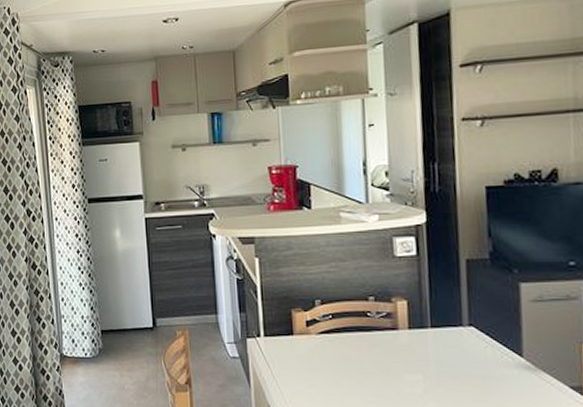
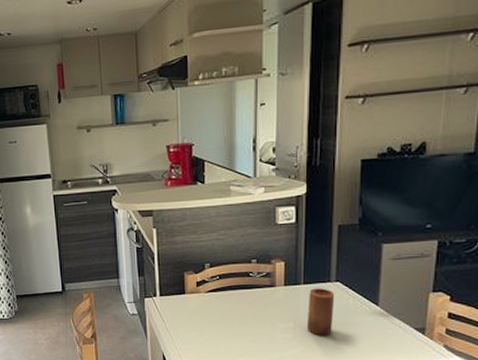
candle: none [438,333,470,393] -> present [308,288,335,336]

